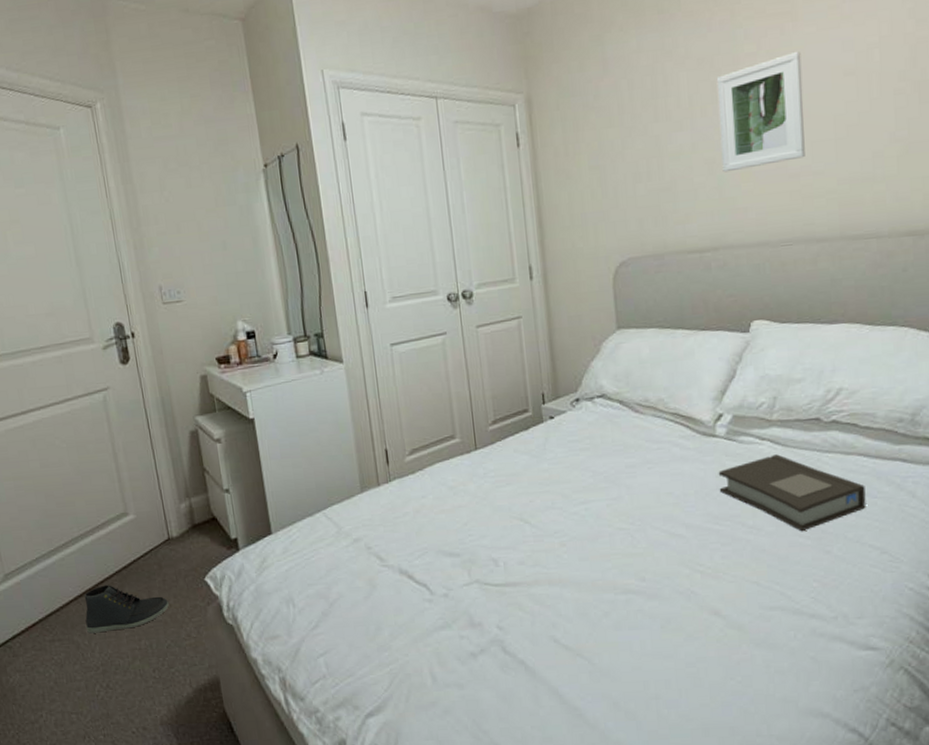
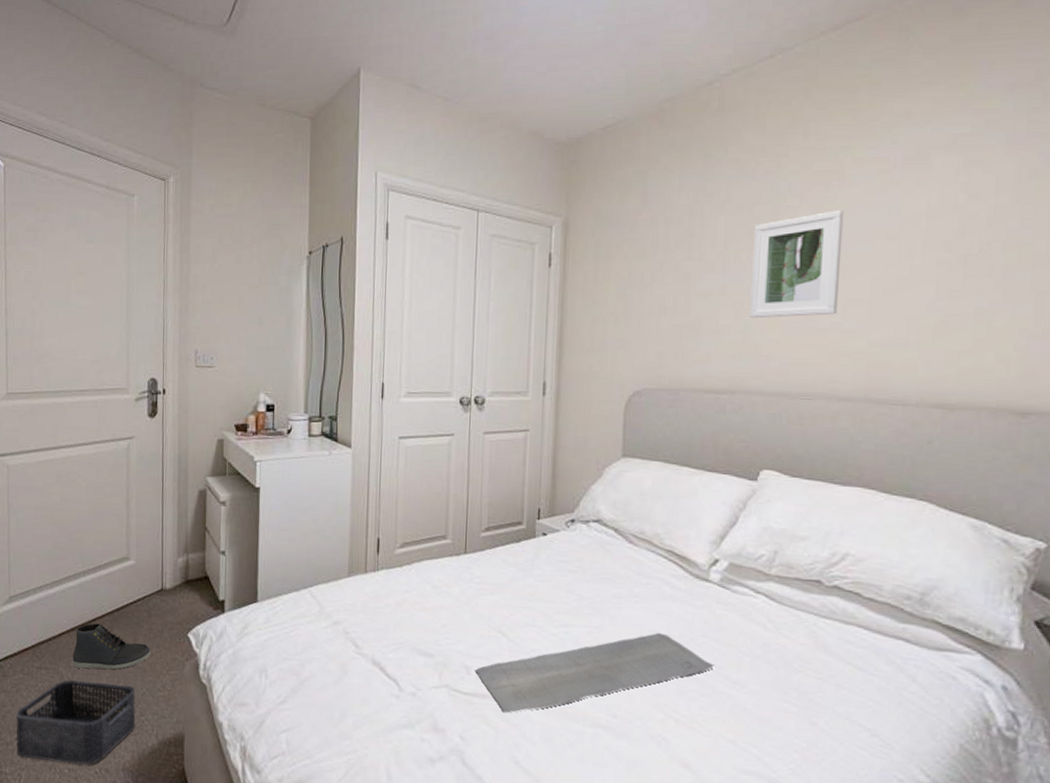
storage bin: none [36,640,166,733] -> present [16,680,136,765]
bath mat: none [503,493,731,597] -> present [475,632,715,713]
book: present [718,454,866,532] -> none [705,610,862,697]

